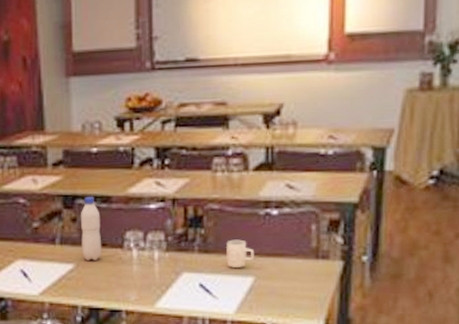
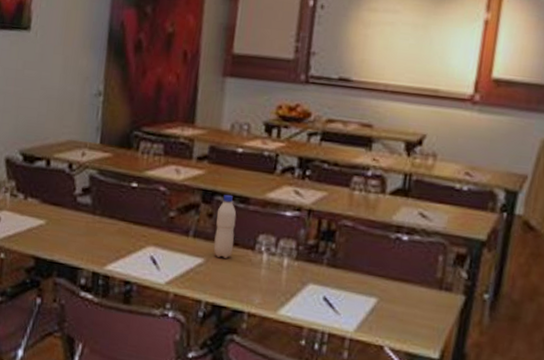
mug: present [225,239,255,267] -> none [352,258,381,287]

